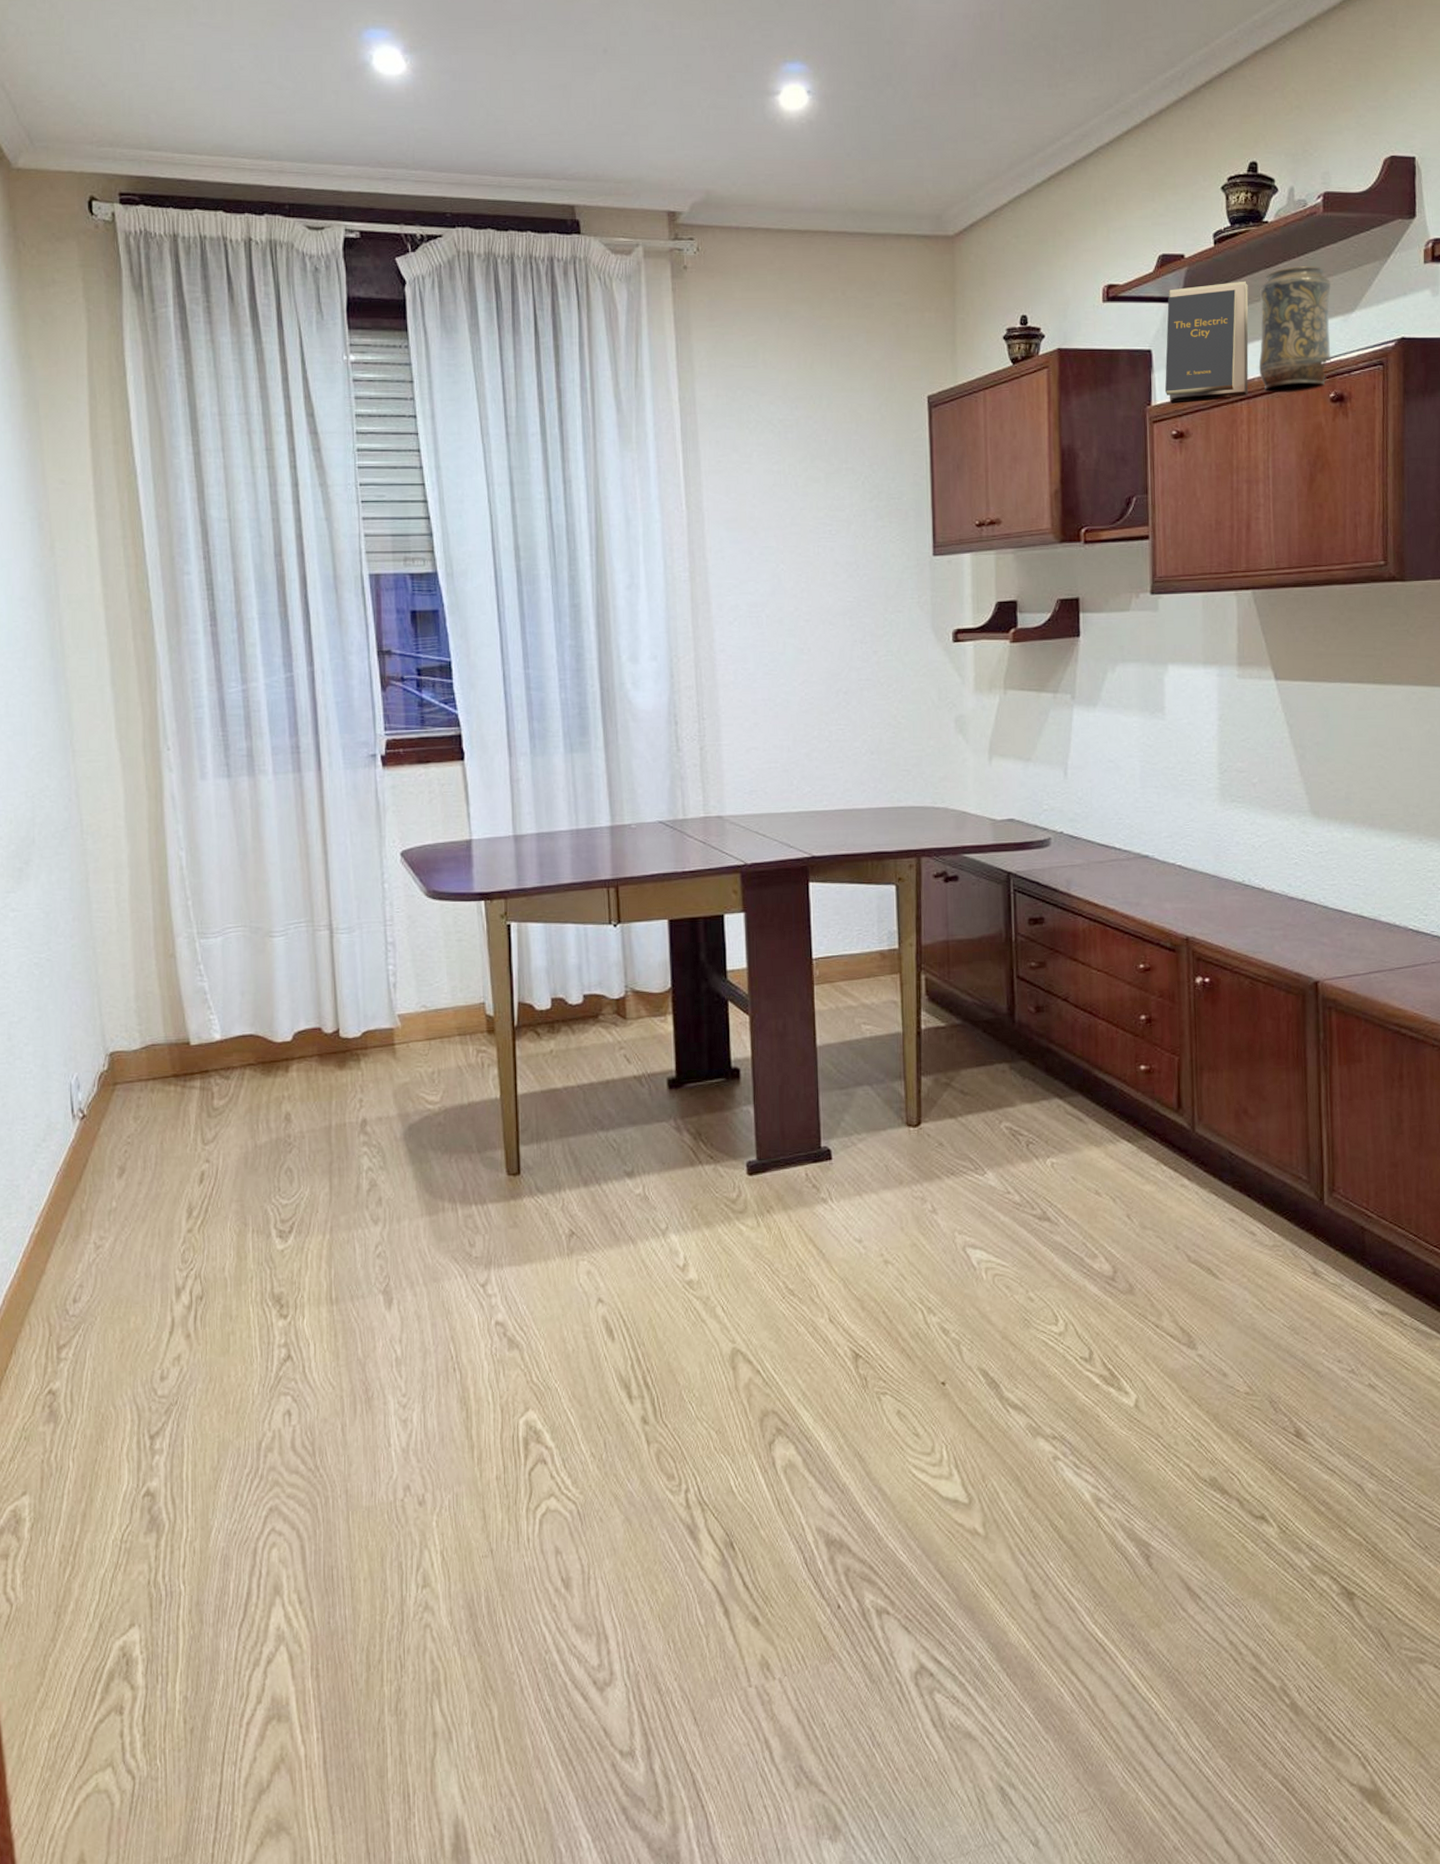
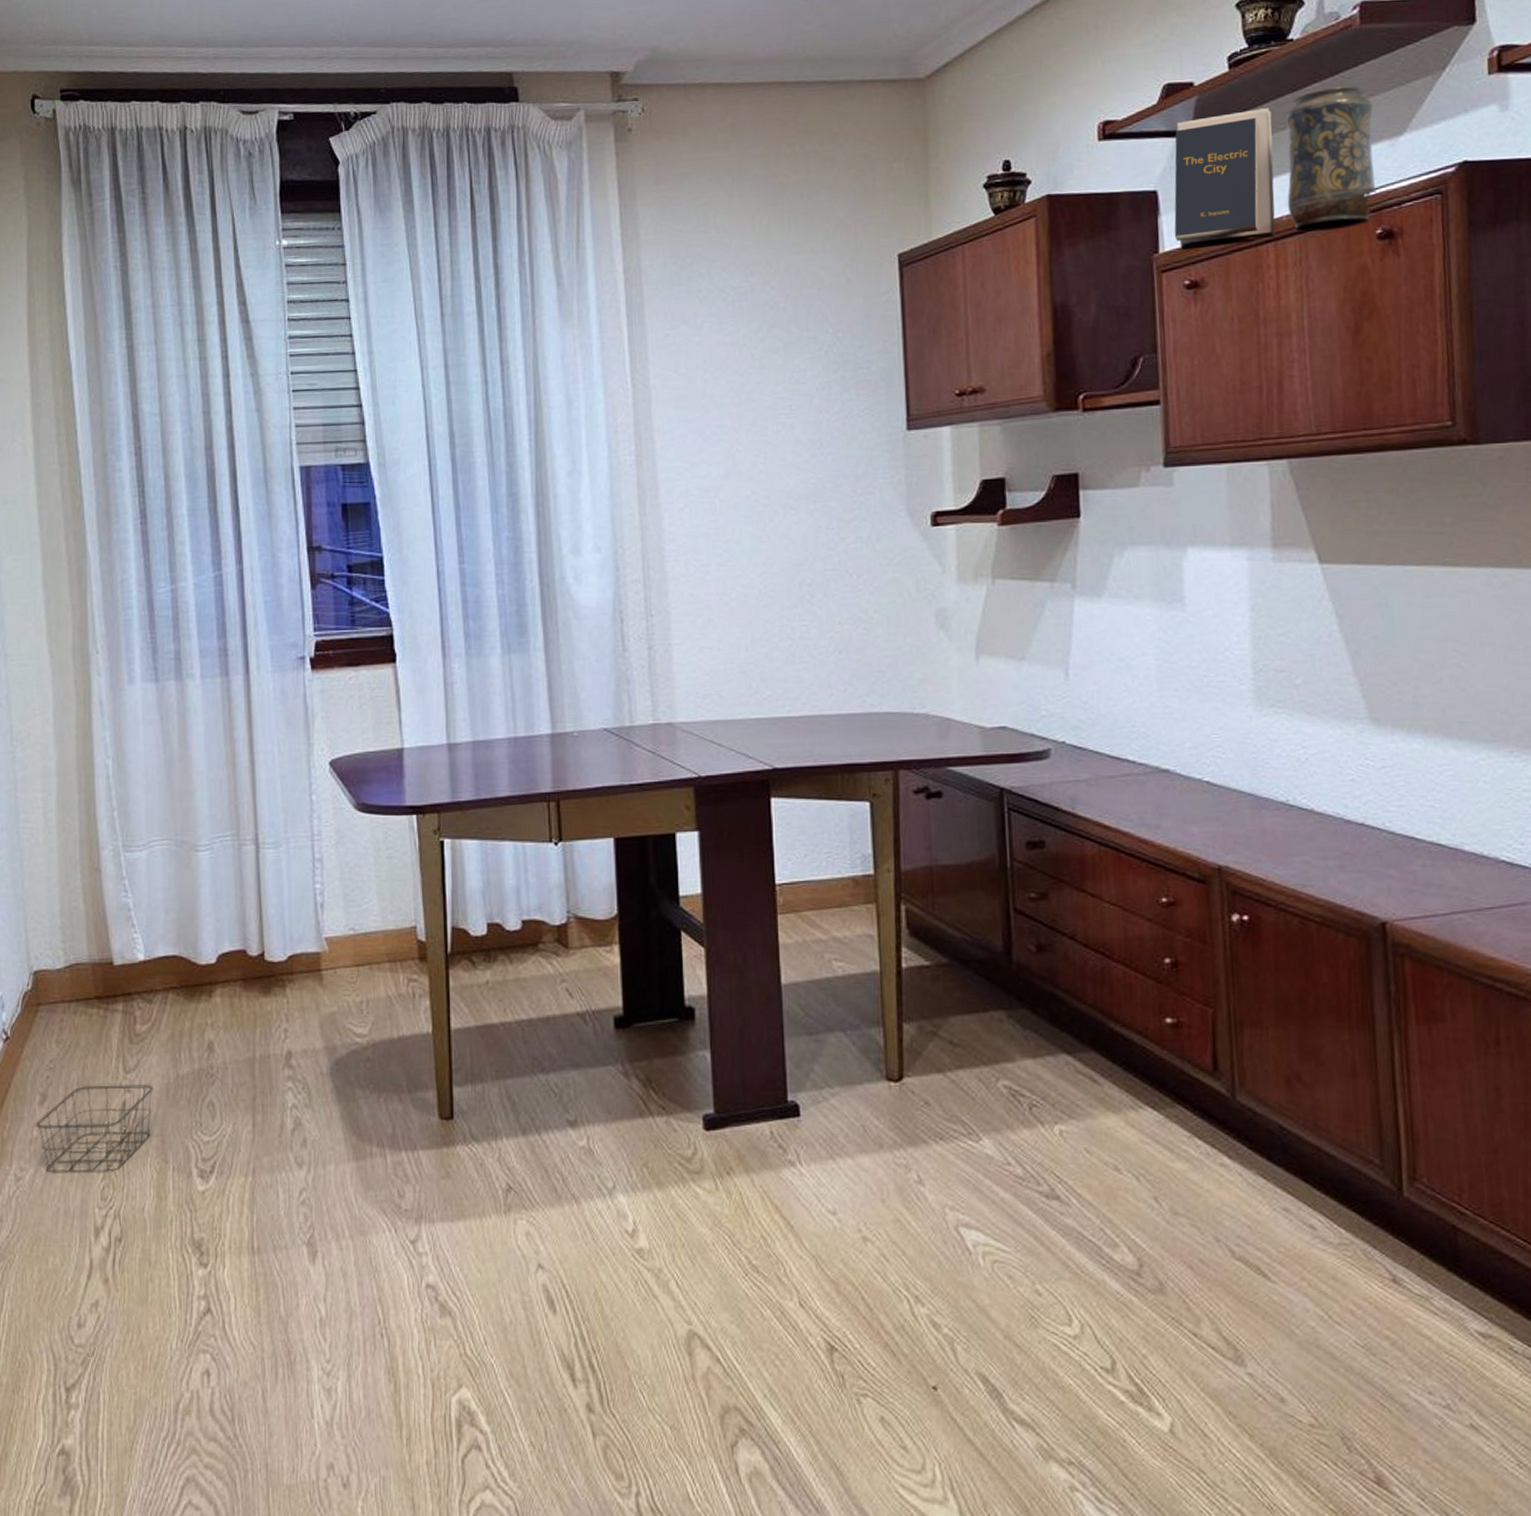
basket: none [114,1154,233,1240] -> present [35,1083,155,1173]

